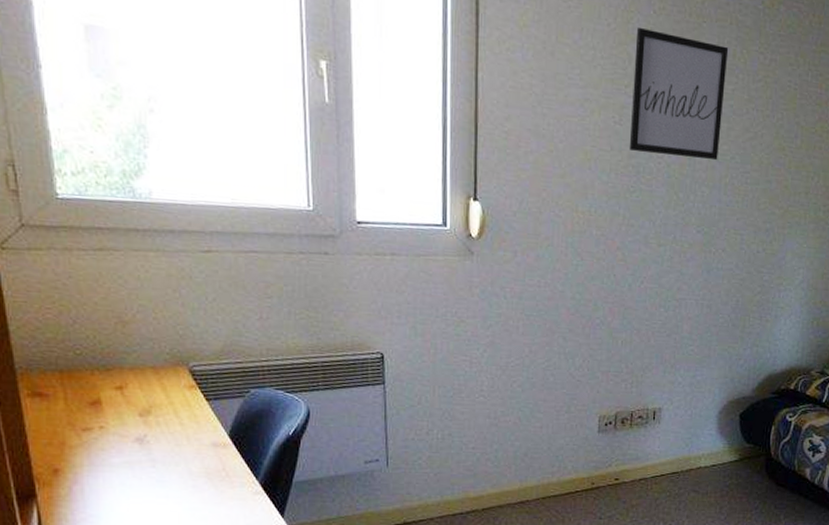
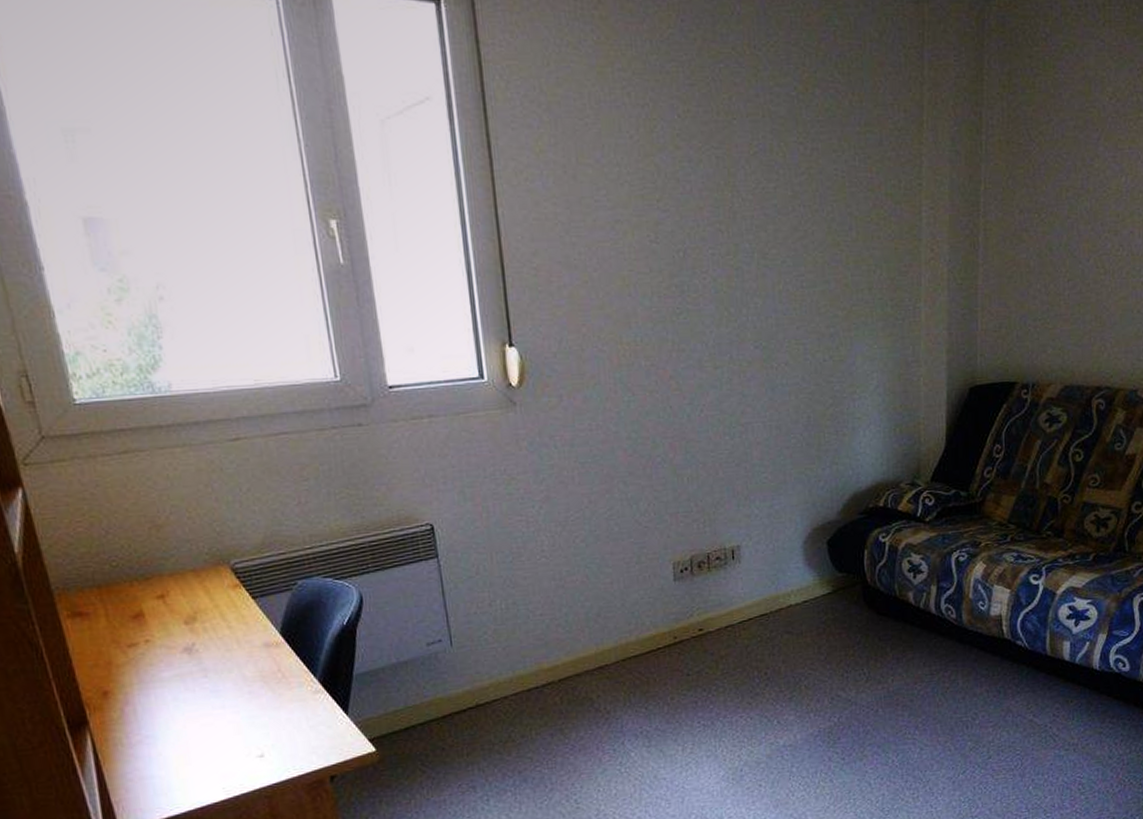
wall art: present [629,27,729,160] -> none [662,134,768,269]

